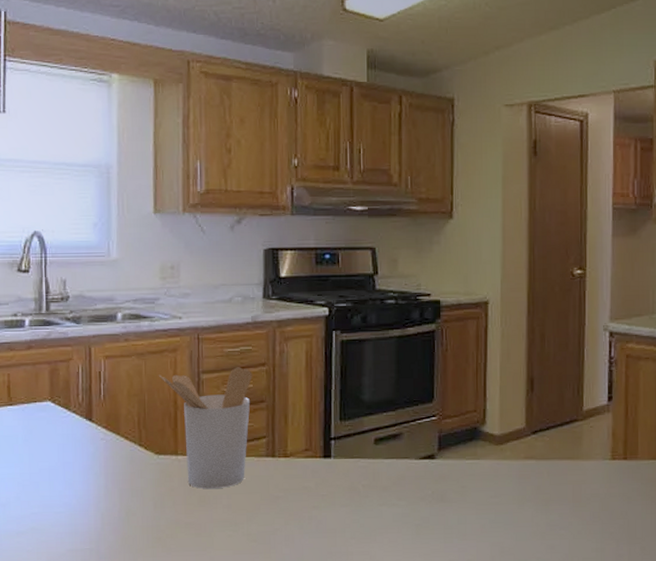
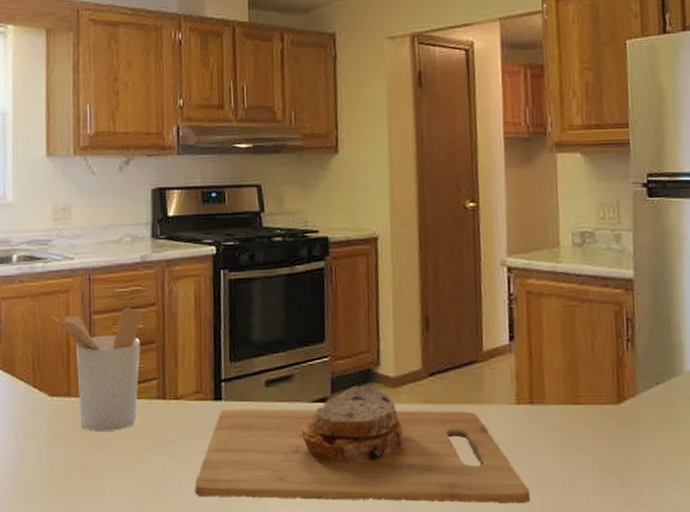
cutting board: none [302,443,620,551] -> present [195,385,531,504]

